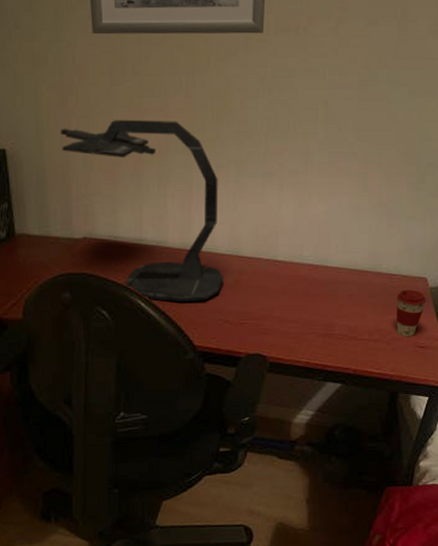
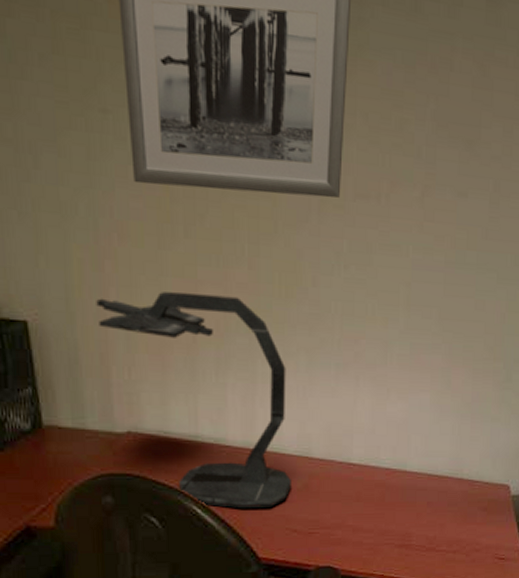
coffee cup: present [396,289,426,338] -> none [476,497,508,549]

